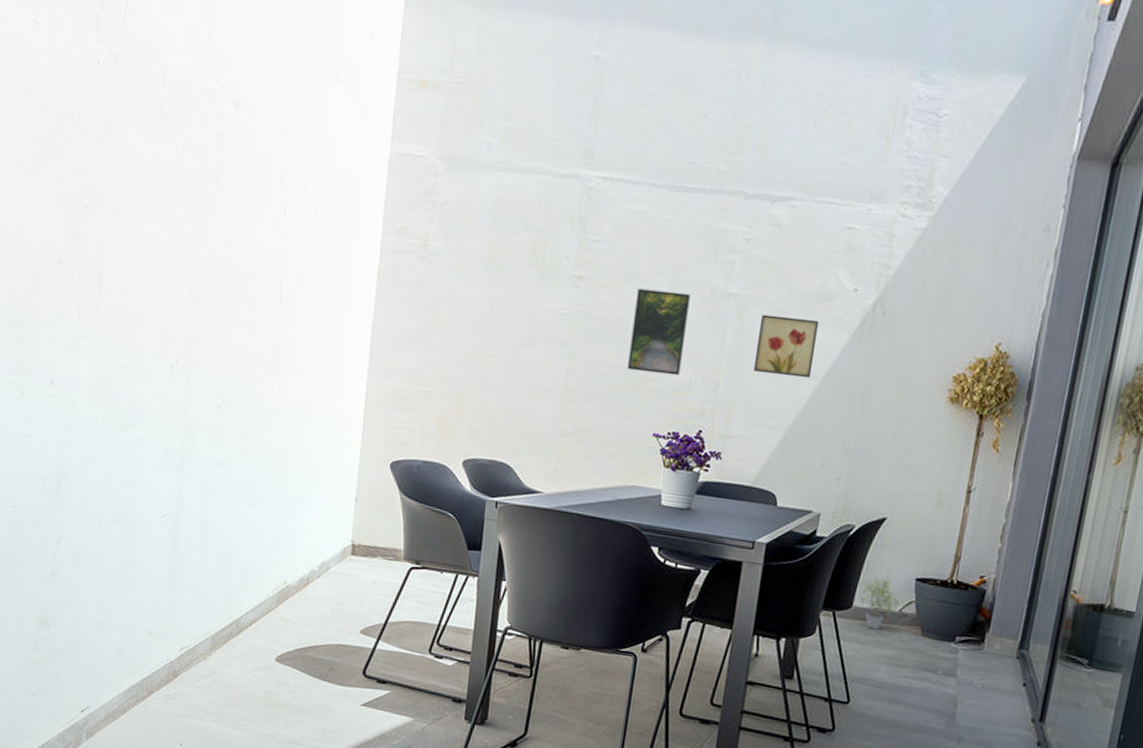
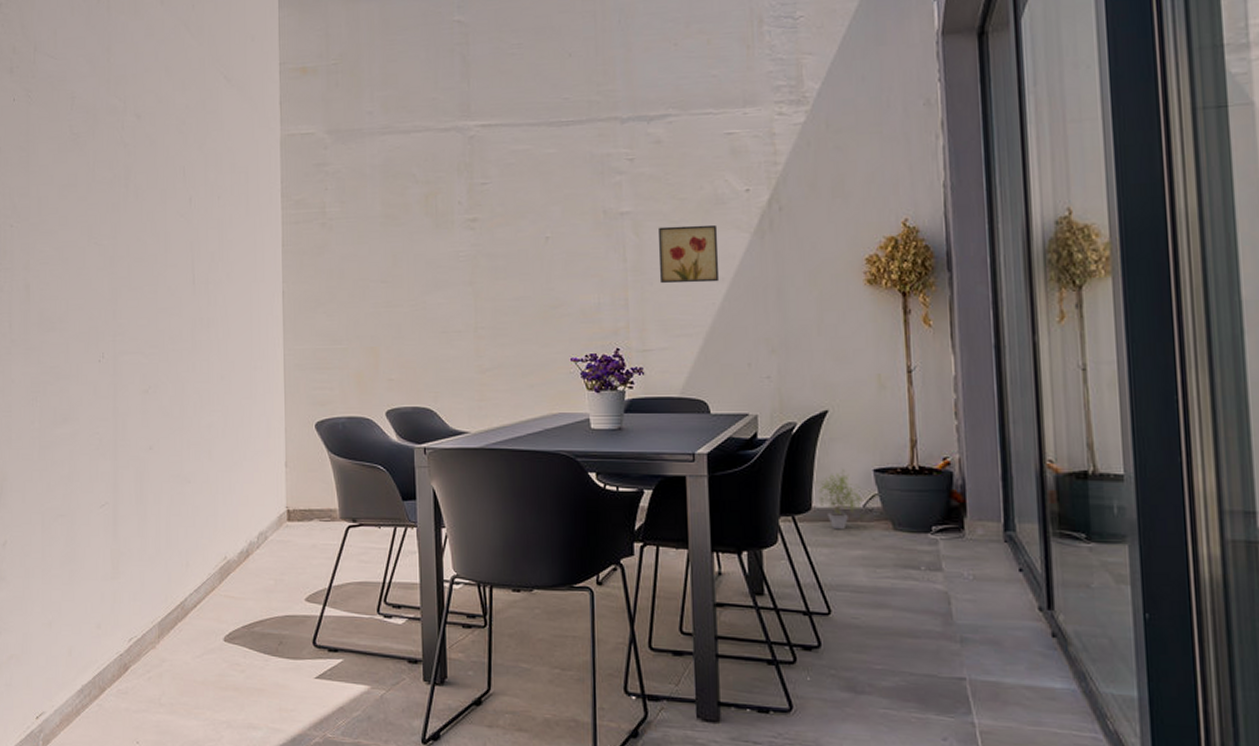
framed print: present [627,288,691,376] -> none [532,218,587,300]

